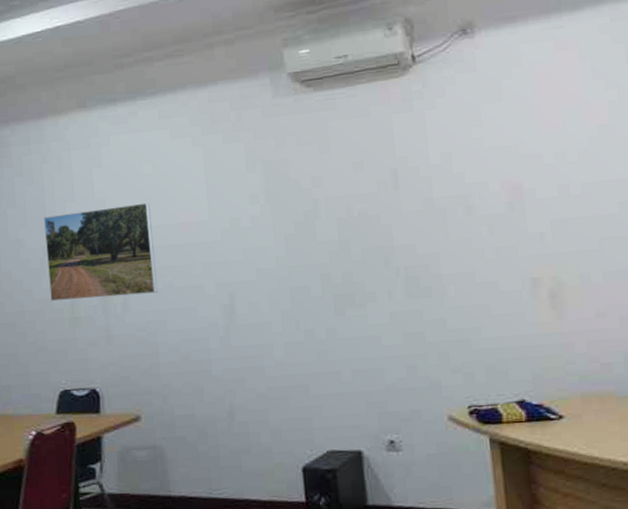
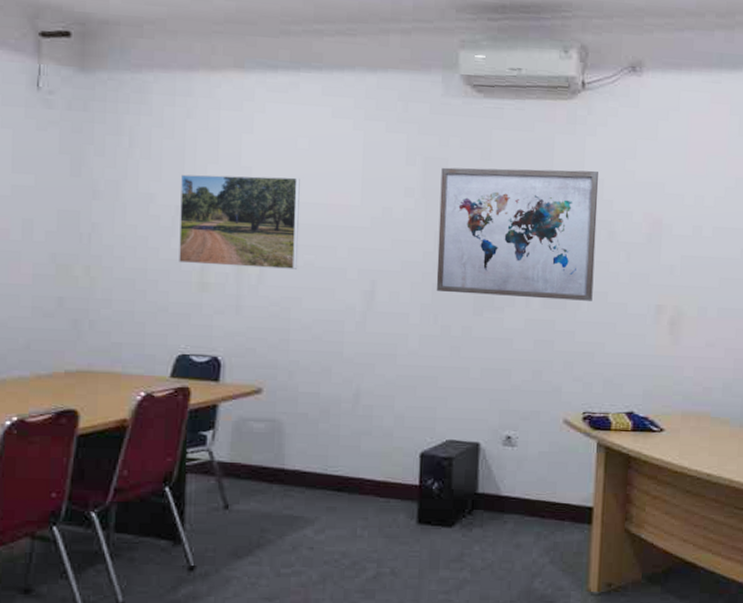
wall art: none [282,144,459,296] -> present [436,167,599,301]

